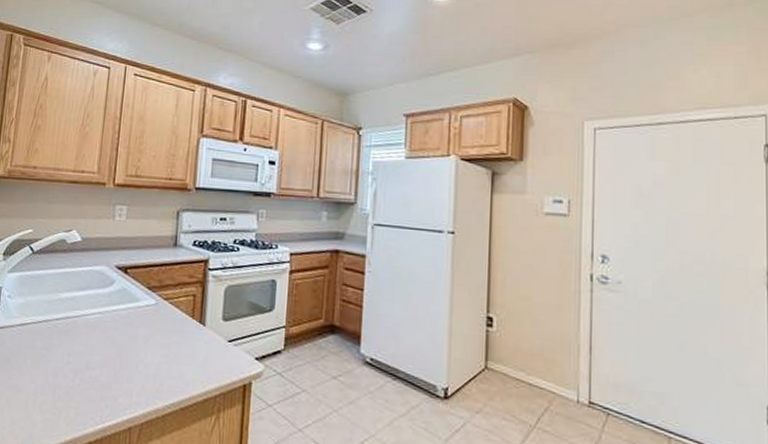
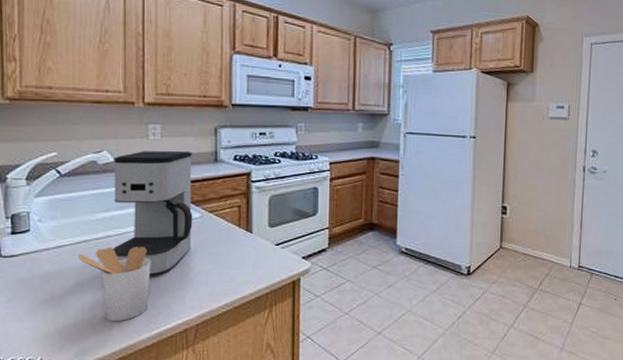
utensil holder: none [38,328,104,411] -> present [78,247,151,321]
coffee maker: none [70,232,153,364] -> present [113,150,193,276]

